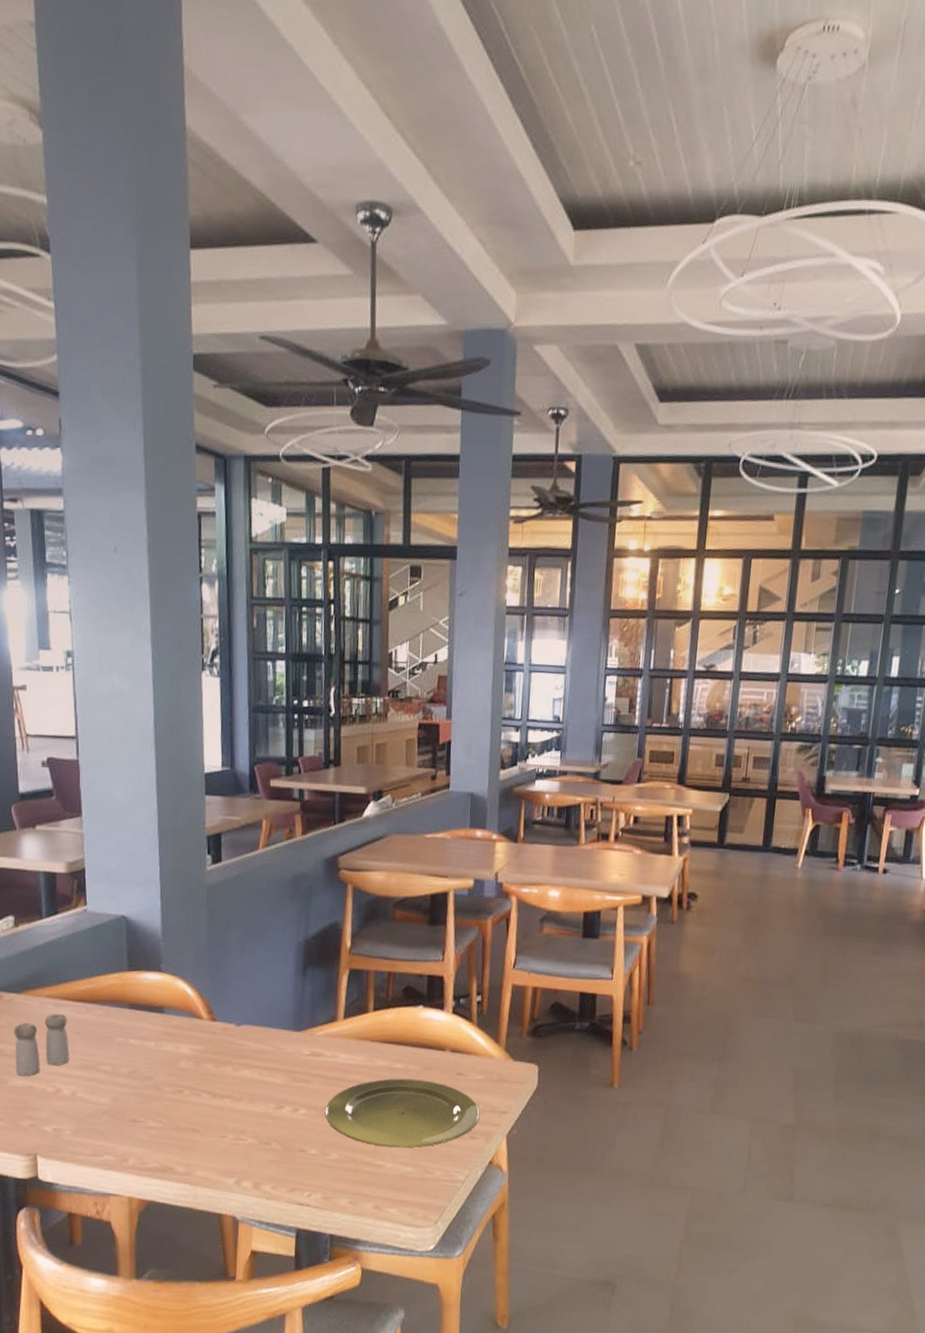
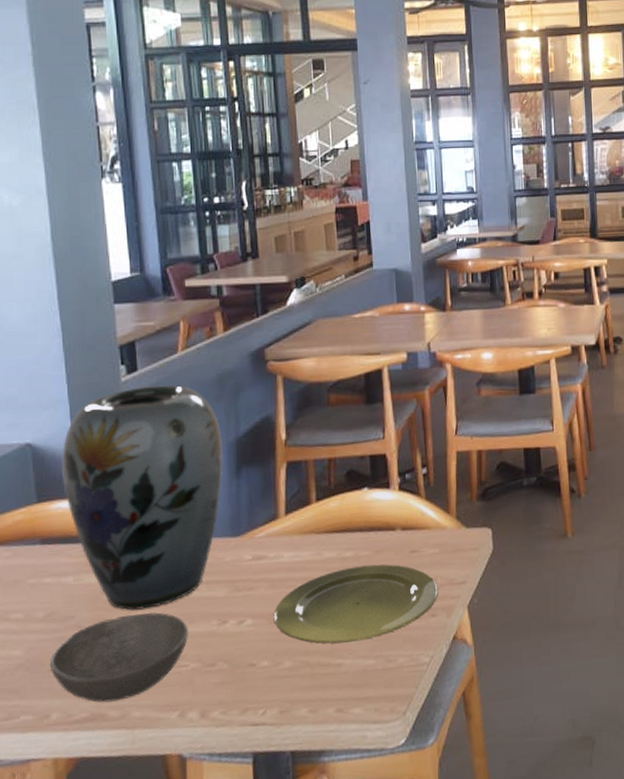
soup bowl: none [131,1085,249,1159] -> present [50,612,188,703]
vase: none [149,878,292,1083] -> present [61,385,223,611]

